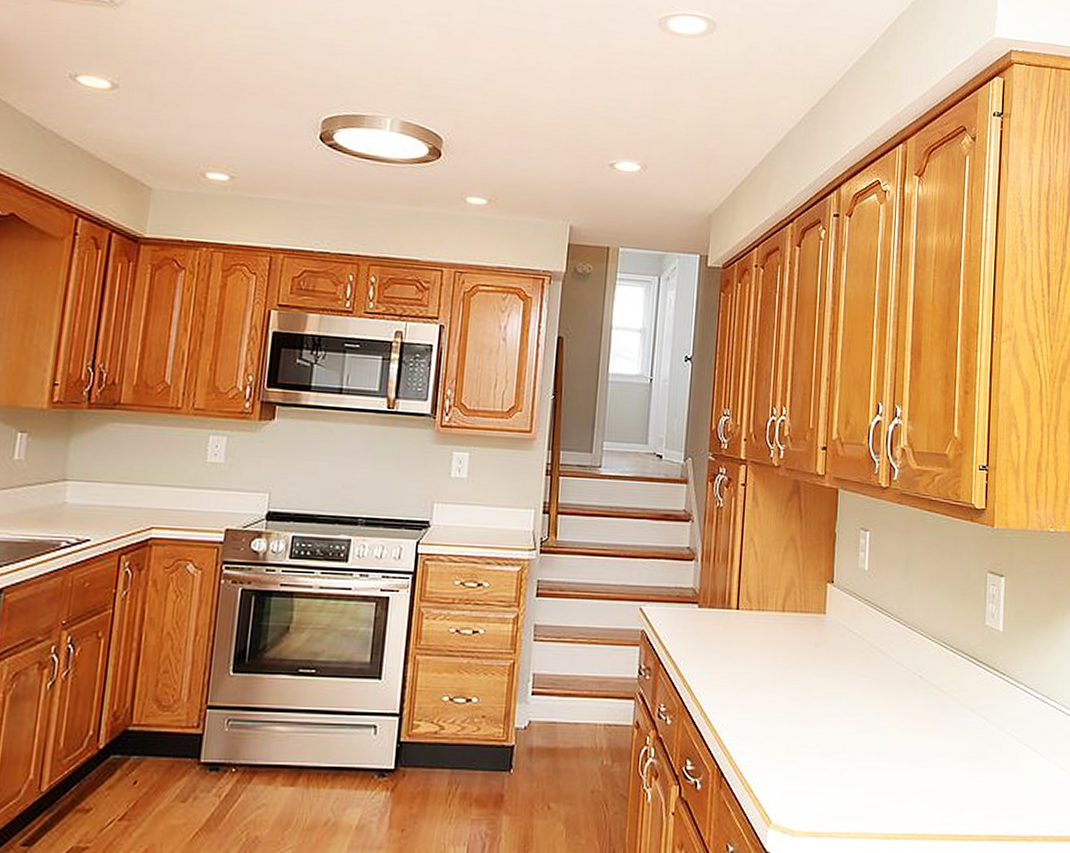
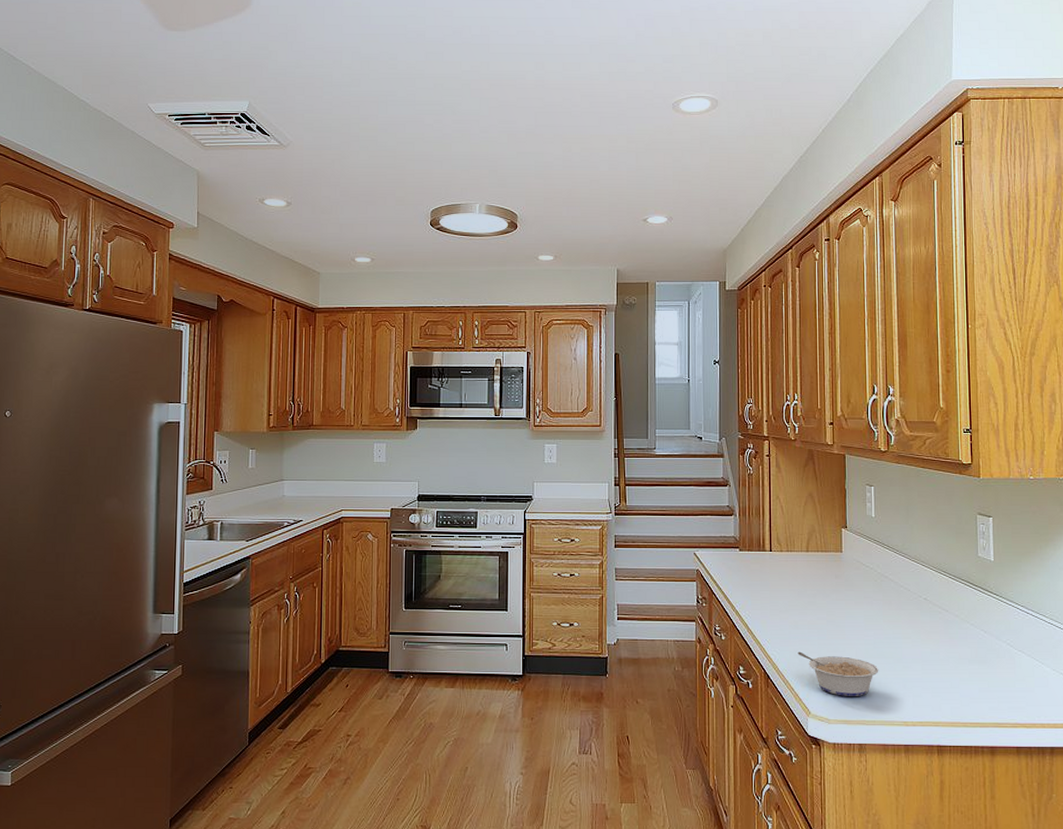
legume: none [761,741,859,801] -> present [797,651,879,696]

